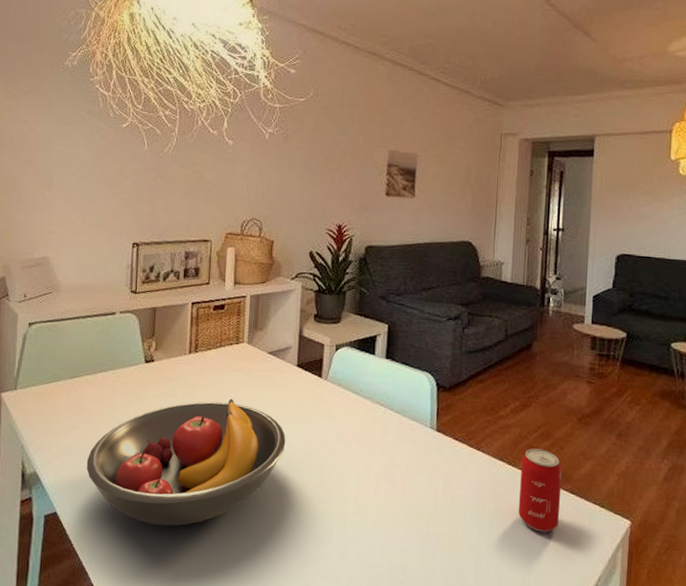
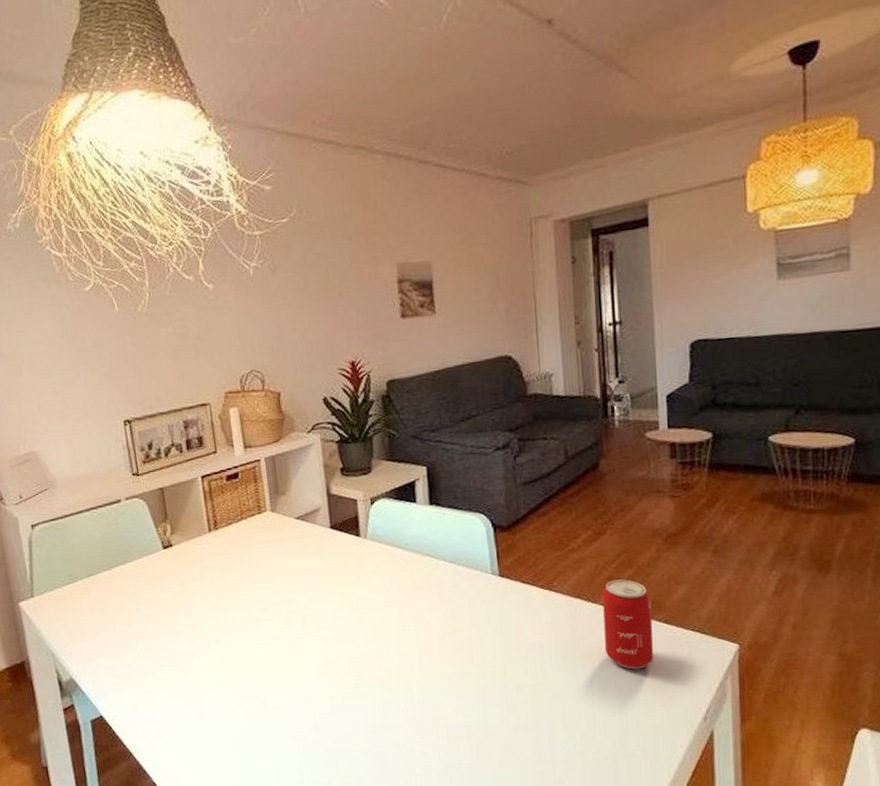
fruit bowl: present [86,398,286,526] -> none [122,573,332,716]

